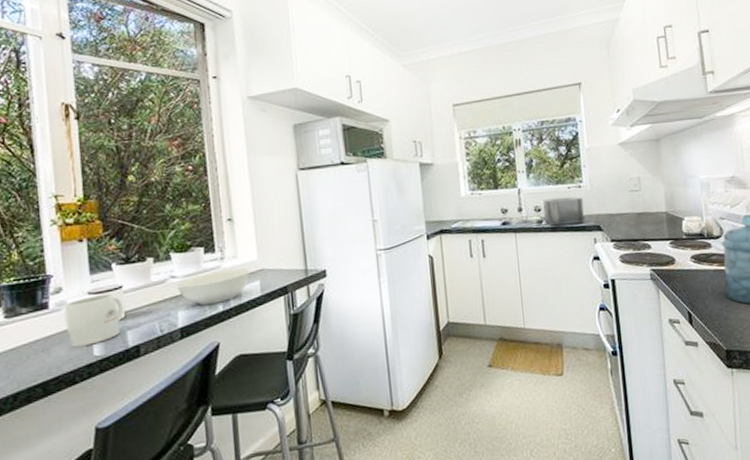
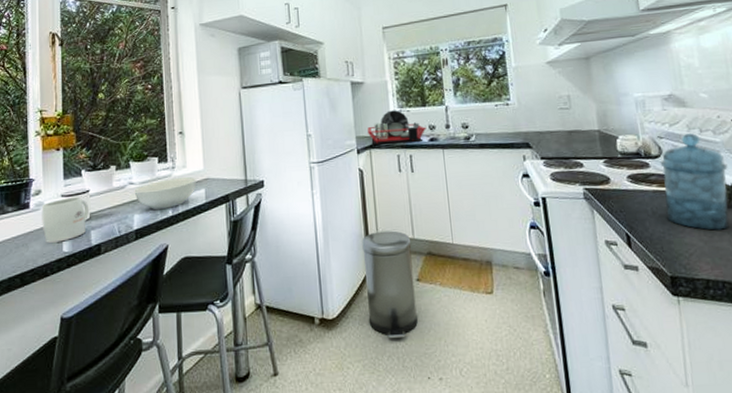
pedal bin: none [432,317,489,426] -> present [362,230,418,339]
dish rack: none [438,193,499,230] -> present [367,110,426,145]
toaster: present [543,196,586,227] -> none [470,114,514,144]

